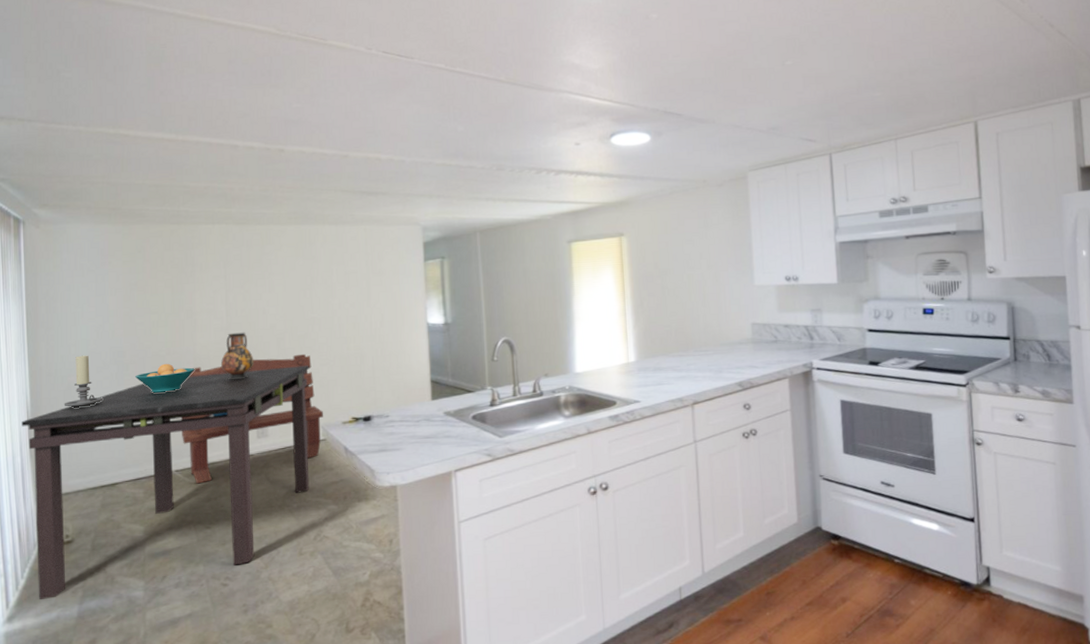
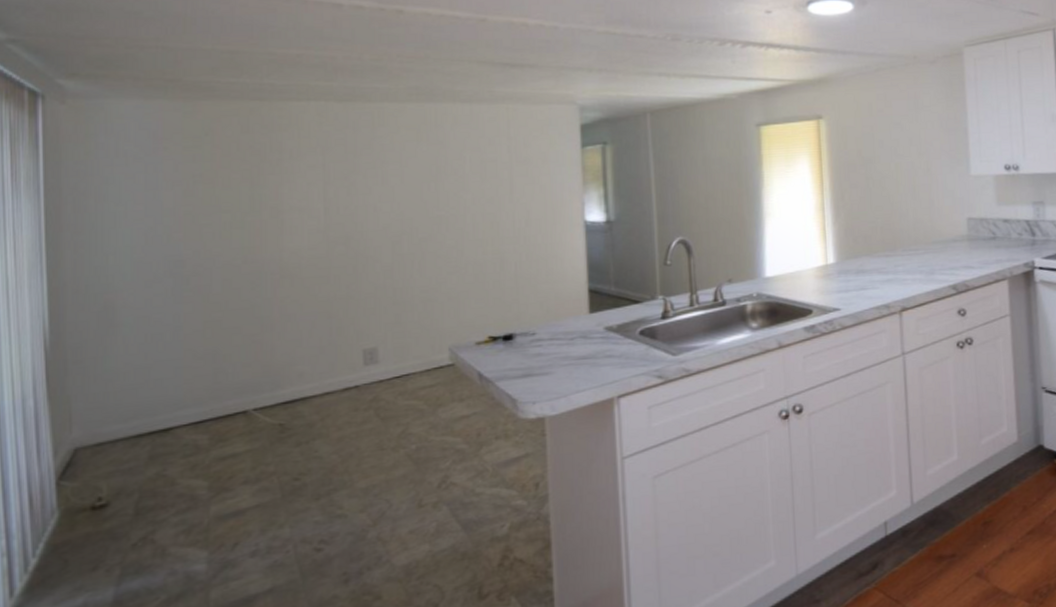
dining table: present [21,365,310,599] -> none [36,274,434,583]
candle holder: present [64,355,102,408] -> none [97,266,152,334]
fruit bowl: present [135,363,195,393] -> none [199,274,281,312]
bench: present [180,353,323,484] -> none [260,260,451,425]
vase: present [220,332,254,380] -> none [315,234,361,294]

